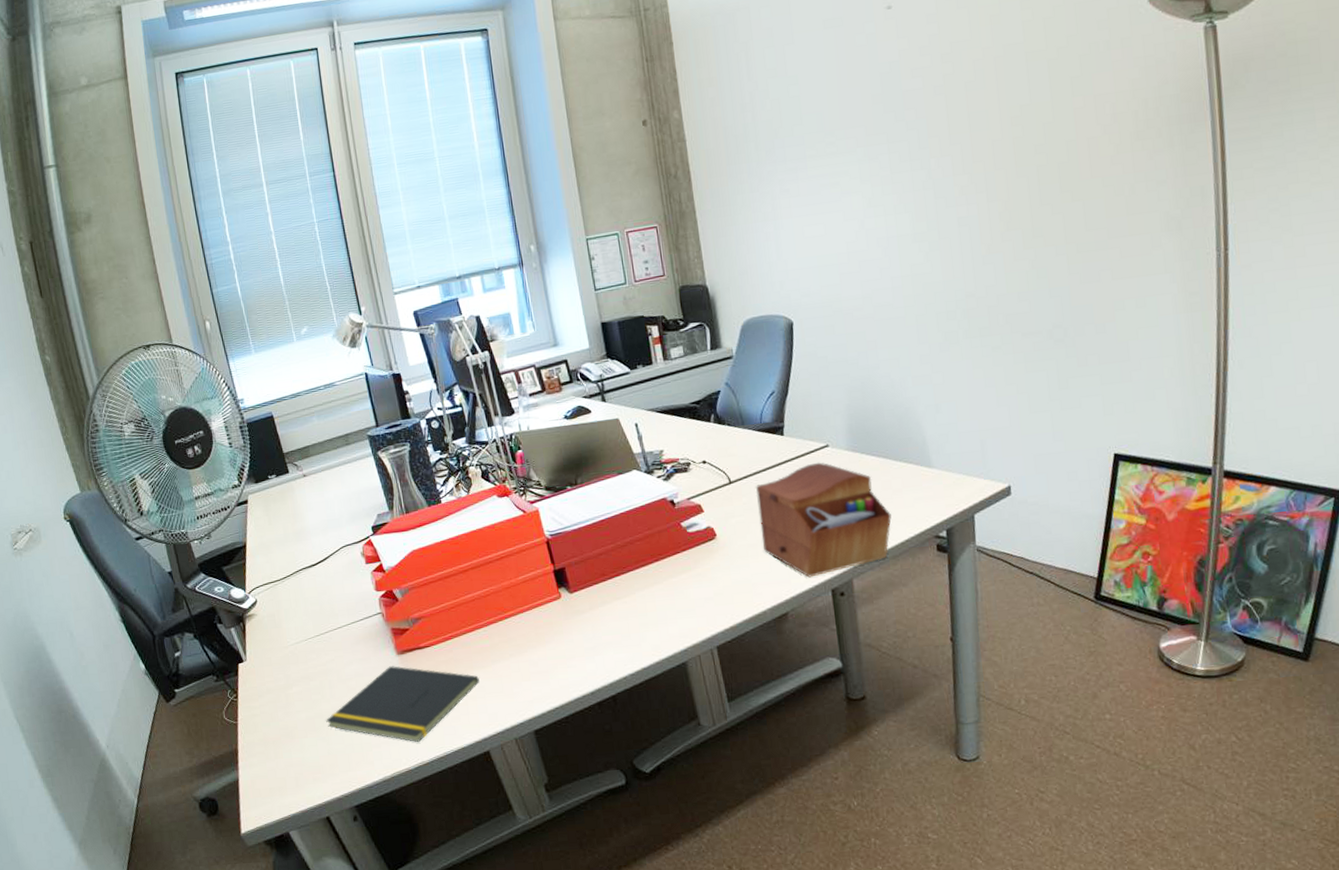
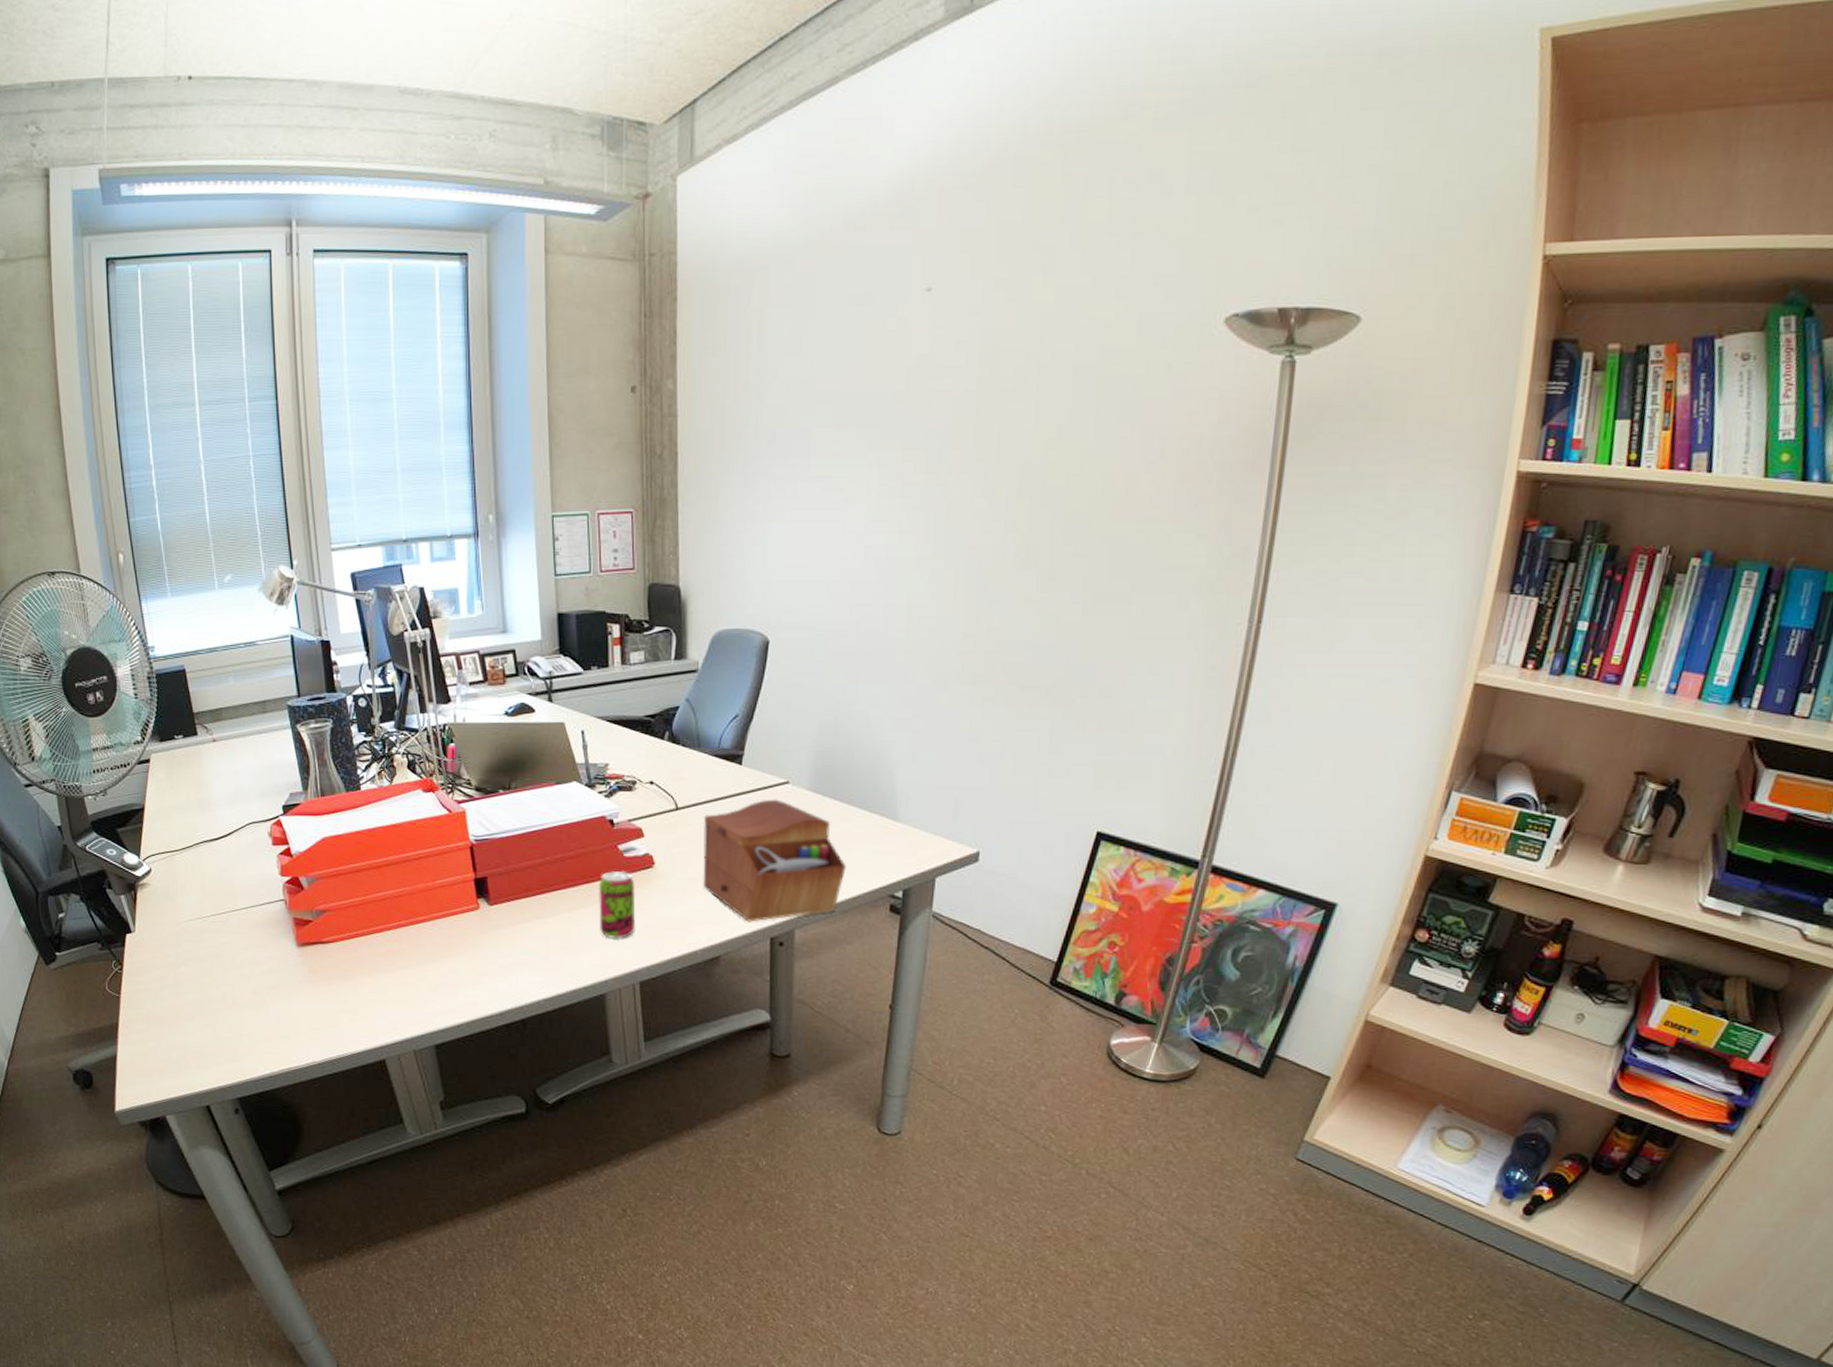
notepad: present [326,666,480,743] -> none [215,958,382,1042]
beverage can: none [667,545,707,610] -> present [598,870,636,940]

